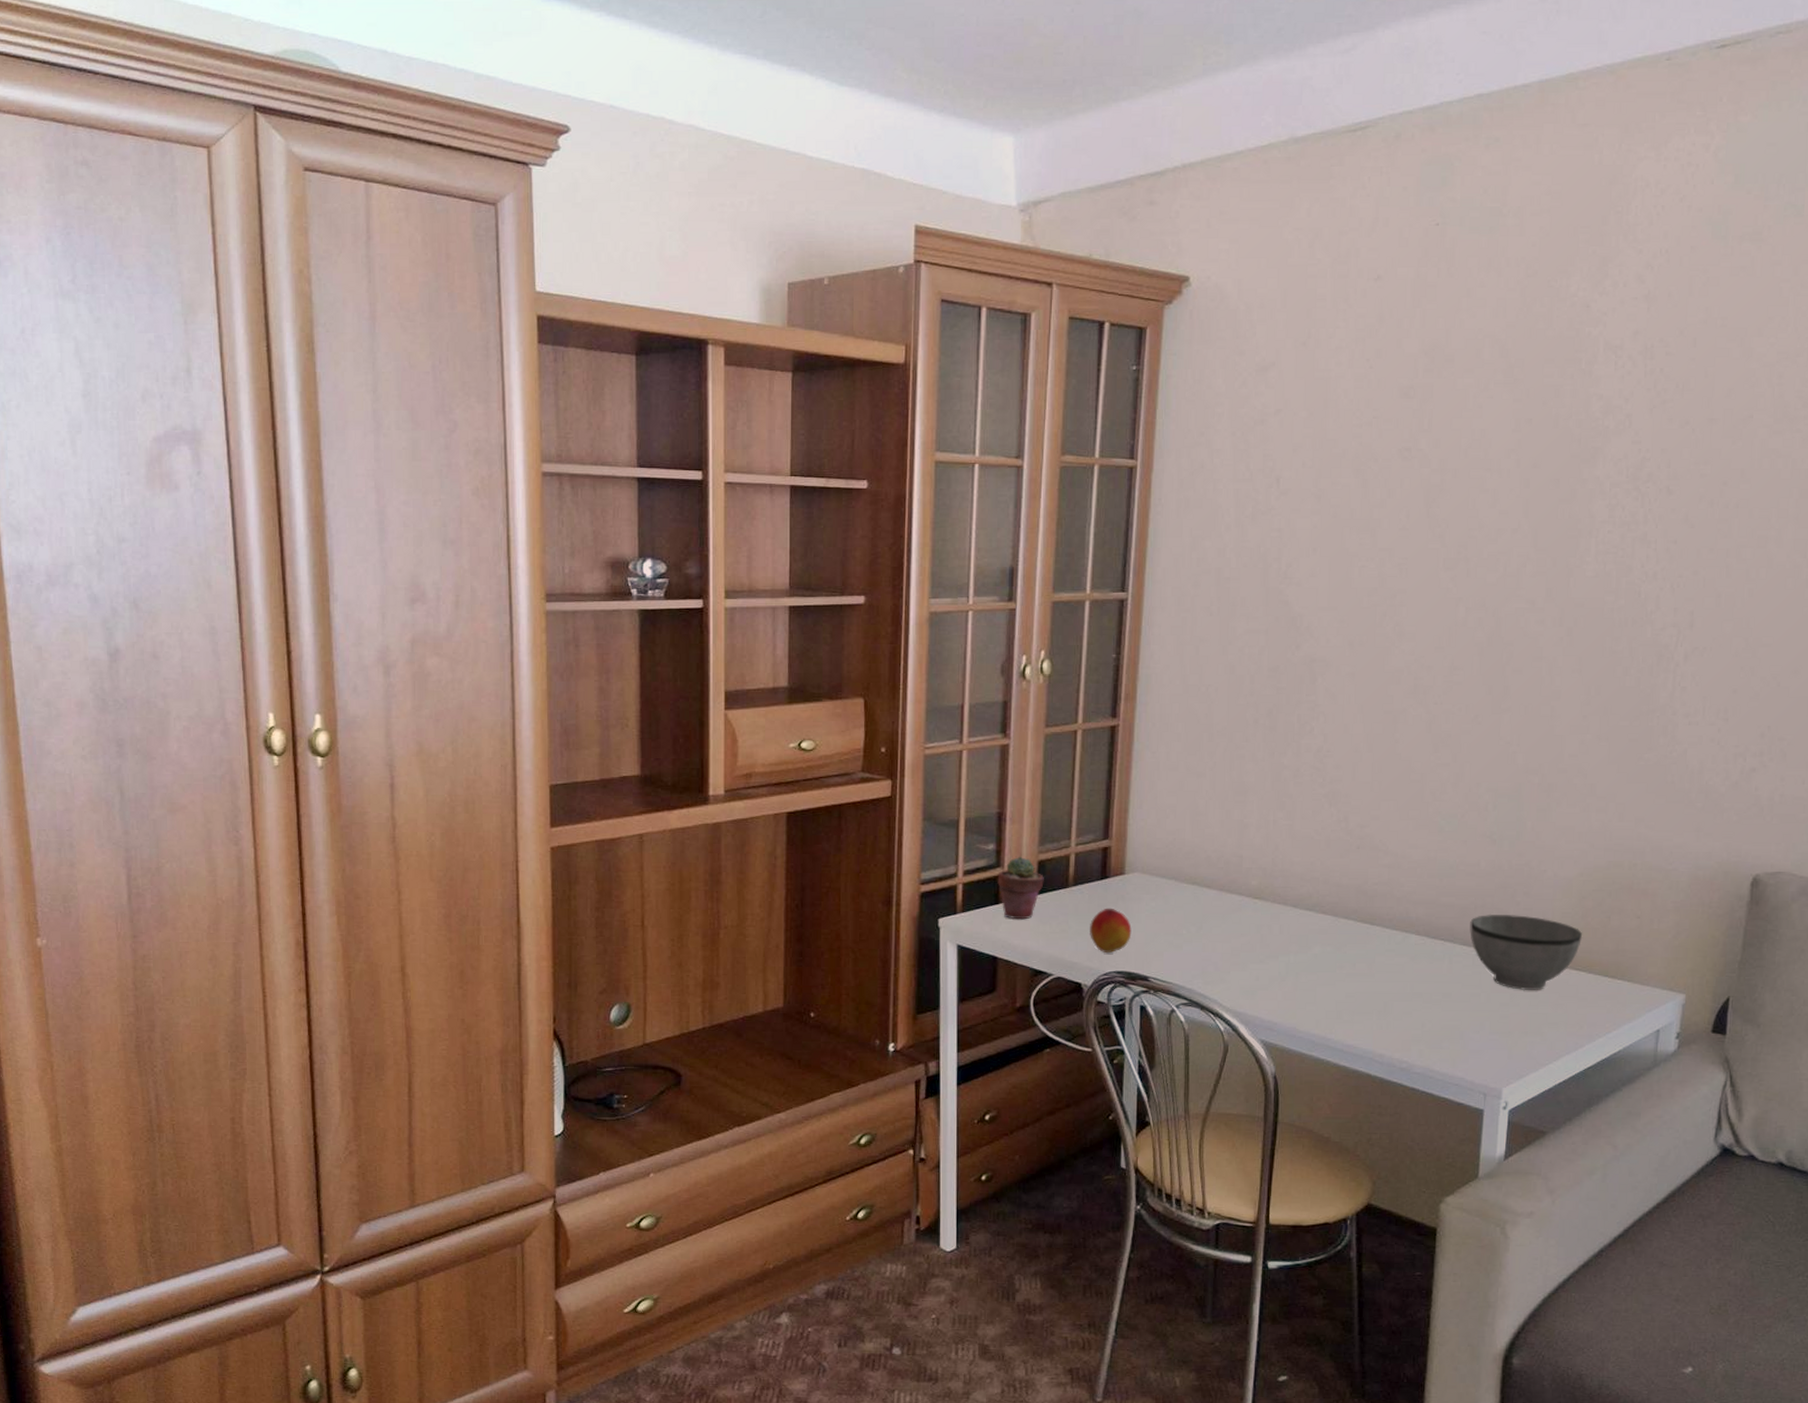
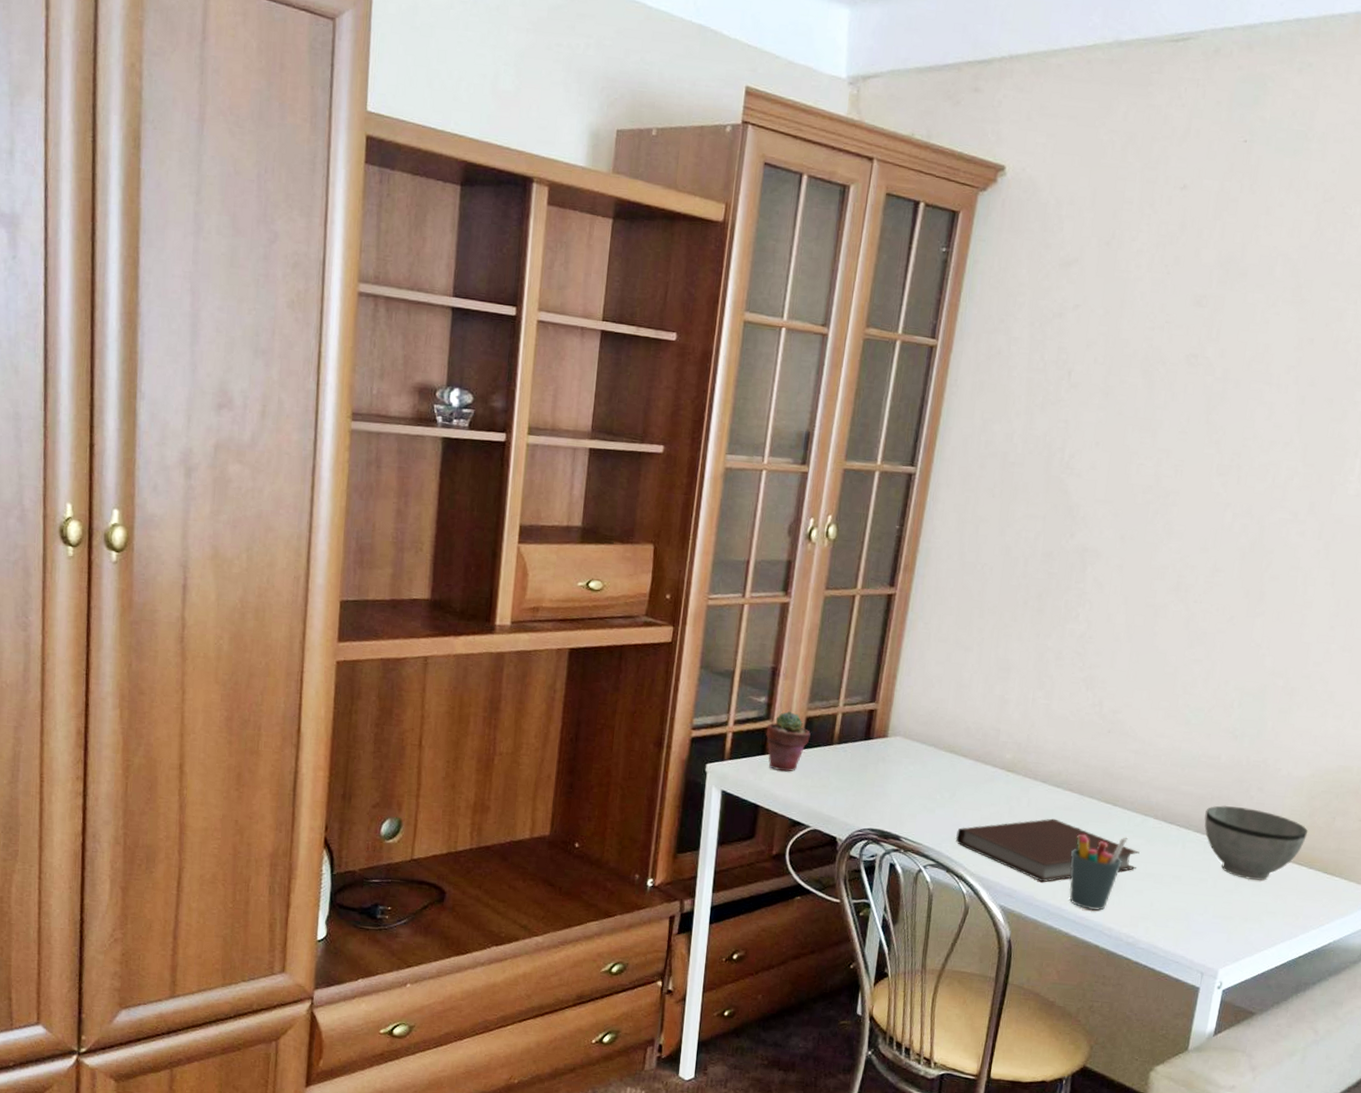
peach: present [1090,908,1132,954] -> none [849,767,889,811]
notebook: none [1207,944,1404,1012] -> present [956,818,1140,883]
pen holder: none [1331,957,1390,1038] -> present [1069,834,1128,911]

